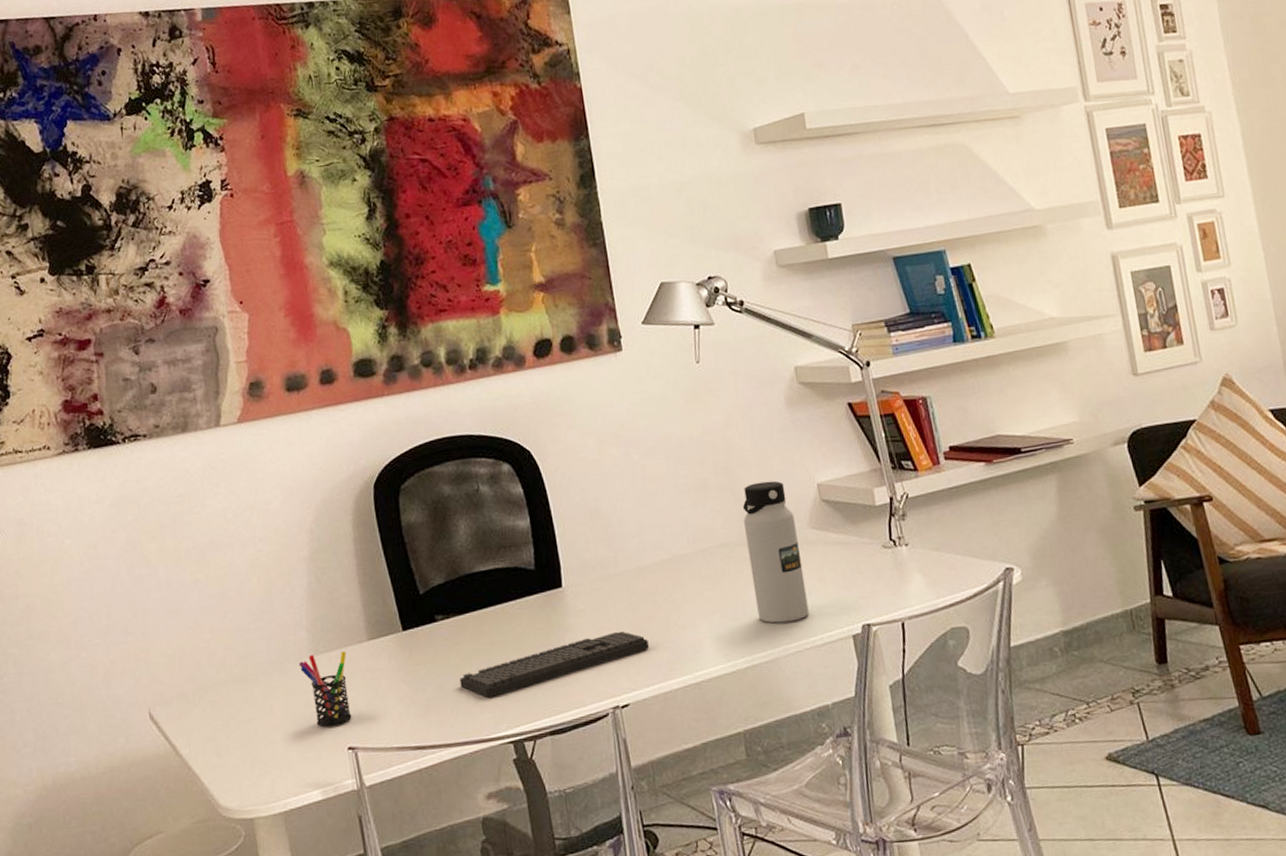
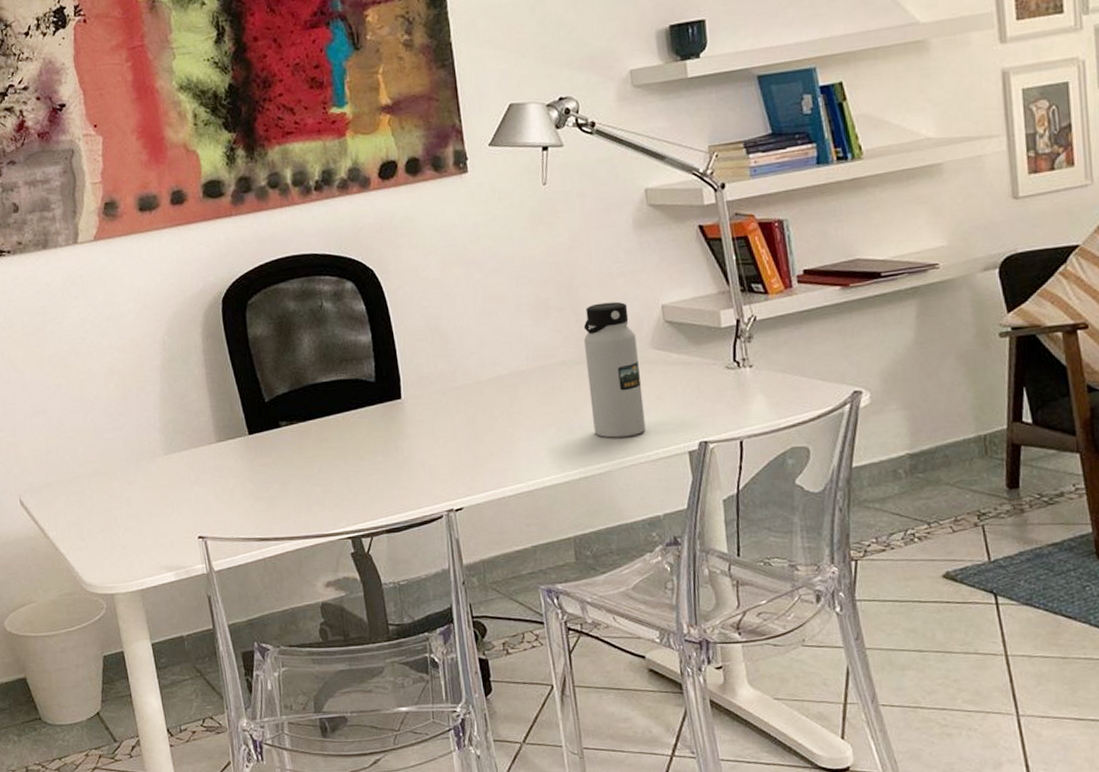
pen holder: present [298,651,352,728] -> none [152,451,202,518]
keyboard: present [459,631,649,697] -> none [302,440,484,497]

